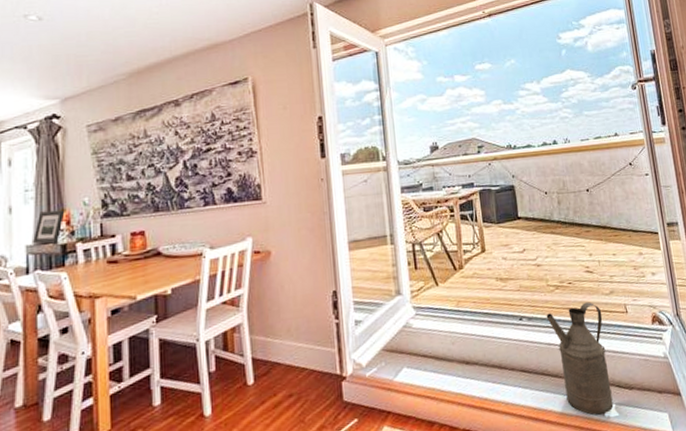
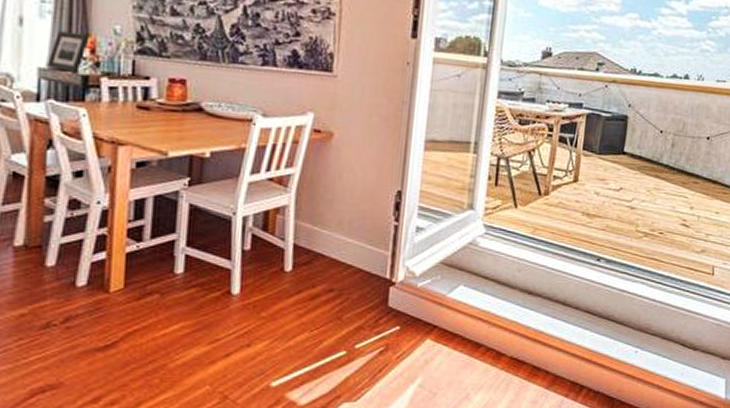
watering can: present [546,302,614,415] -> none [626,256,687,368]

